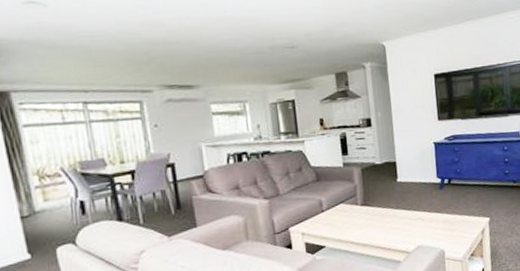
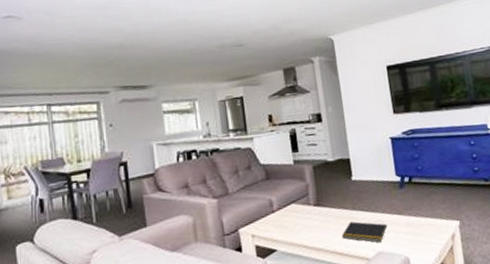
notepad: none [385,219,427,238] -> present [341,221,388,243]

